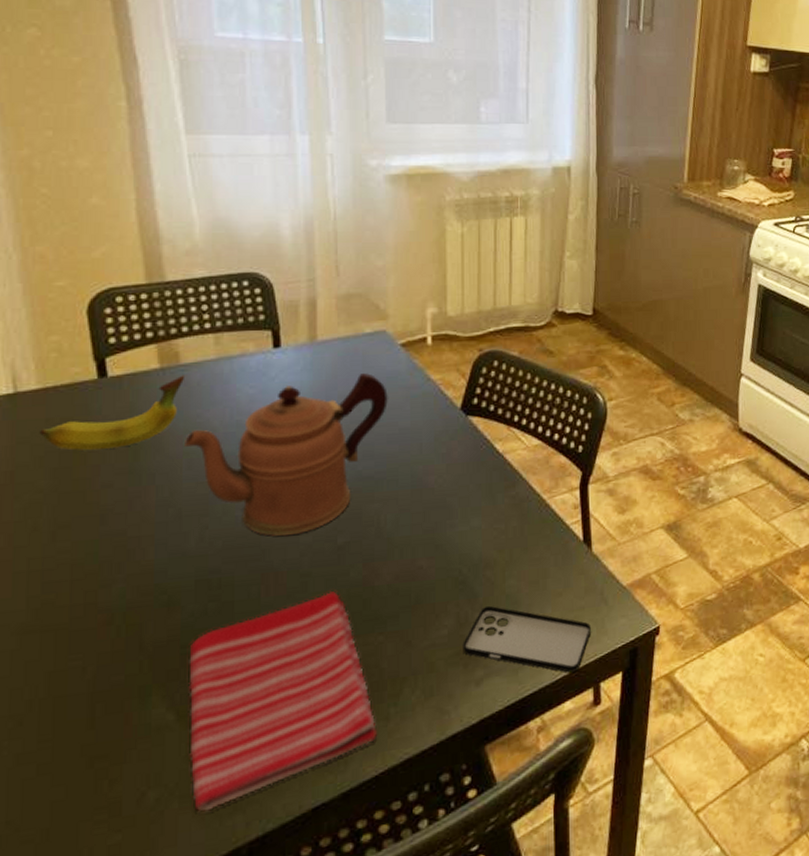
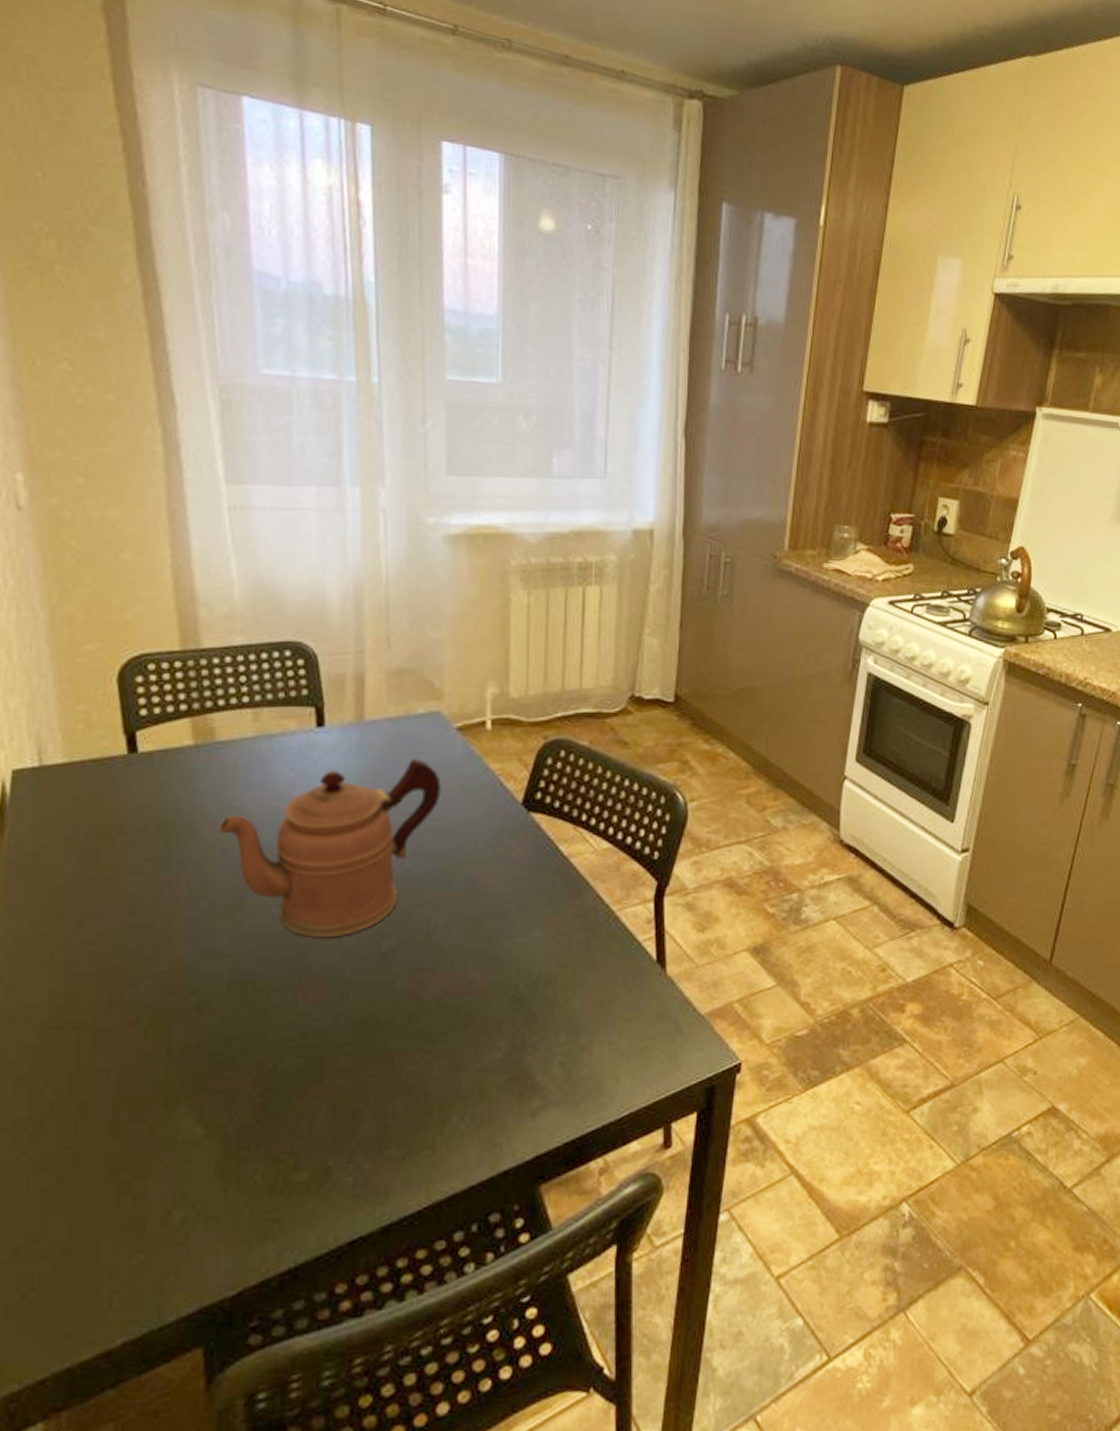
fruit: present [39,375,186,451] -> none [65,753,221,832]
dish towel: present [188,591,377,812] -> none [218,1002,421,1237]
smartphone: present [462,605,591,673] -> none [518,1028,662,1109]

